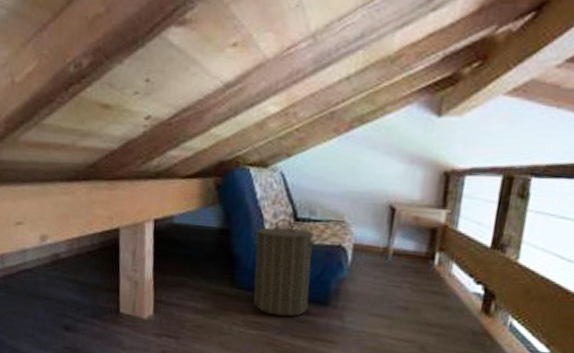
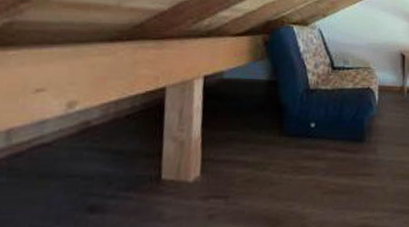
laundry hamper: present [251,219,321,317] -> none [296,68,354,158]

